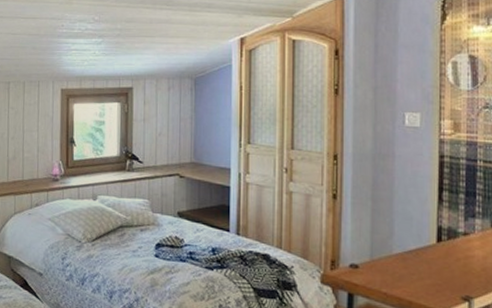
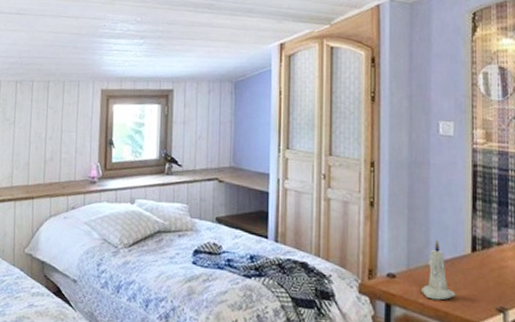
candle: none [385,230,420,290] -> present [422,239,456,300]

